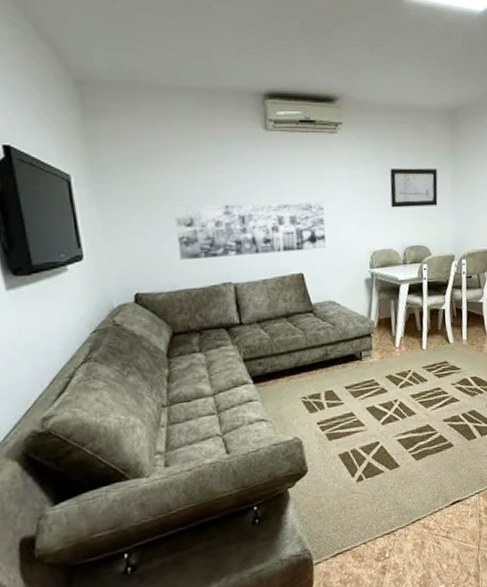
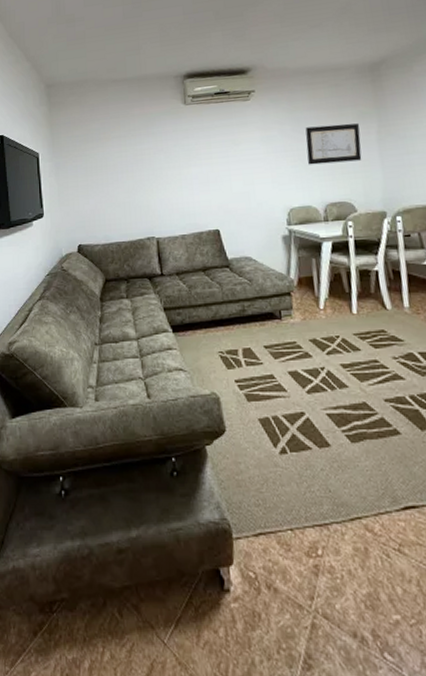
wall art: present [173,201,326,261] -> none [109,162,241,218]

